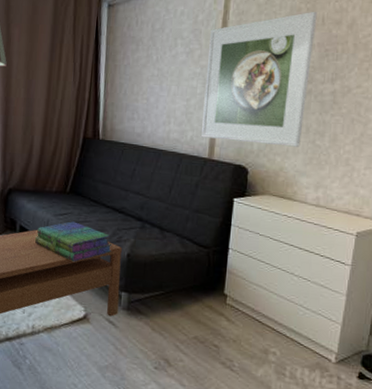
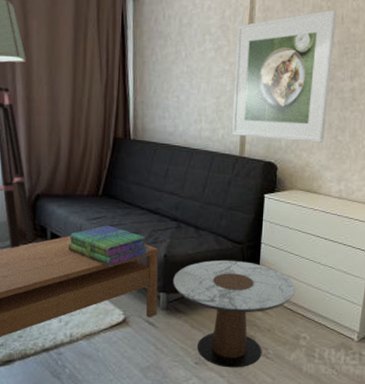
side table: none [135,263,266,378] -> present [173,260,296,368]

